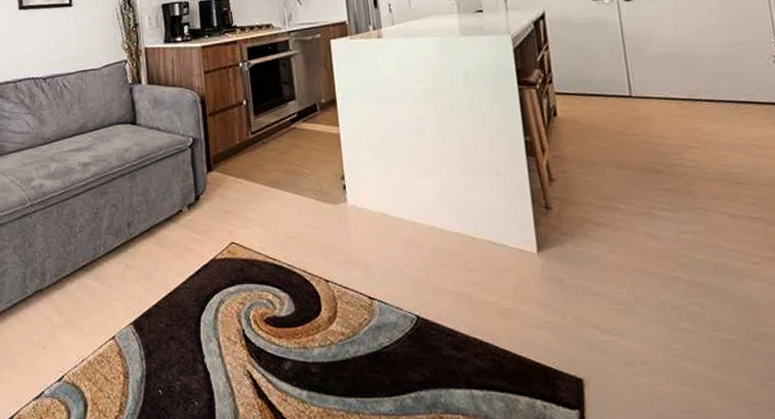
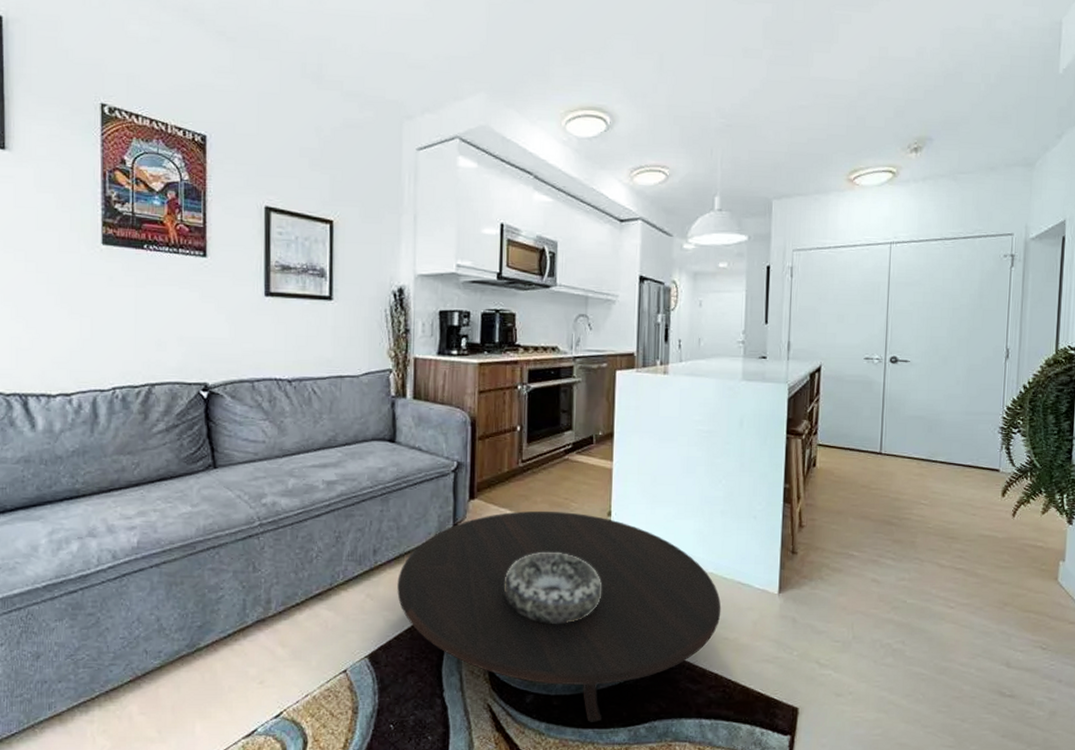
table: none [151,178,476,391] -> present [397,510,721,722]
decorative bowl: none [248,218,347,290] -> present [503,551,603,624]

